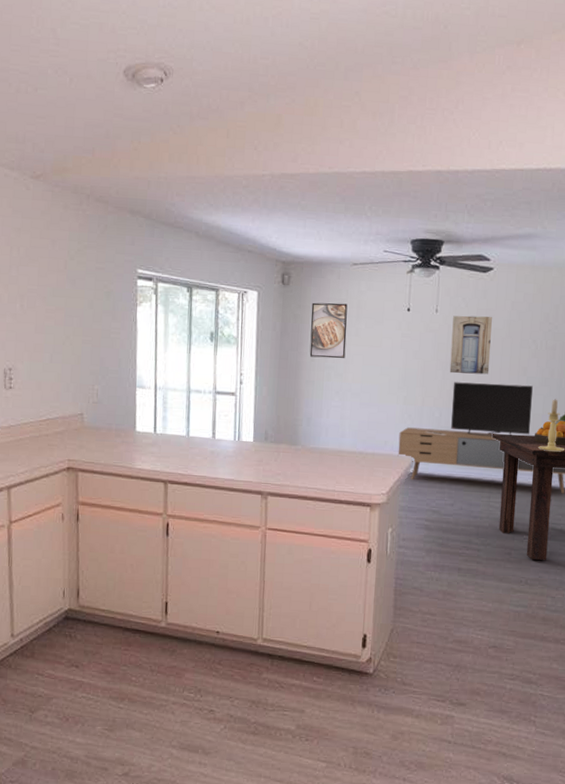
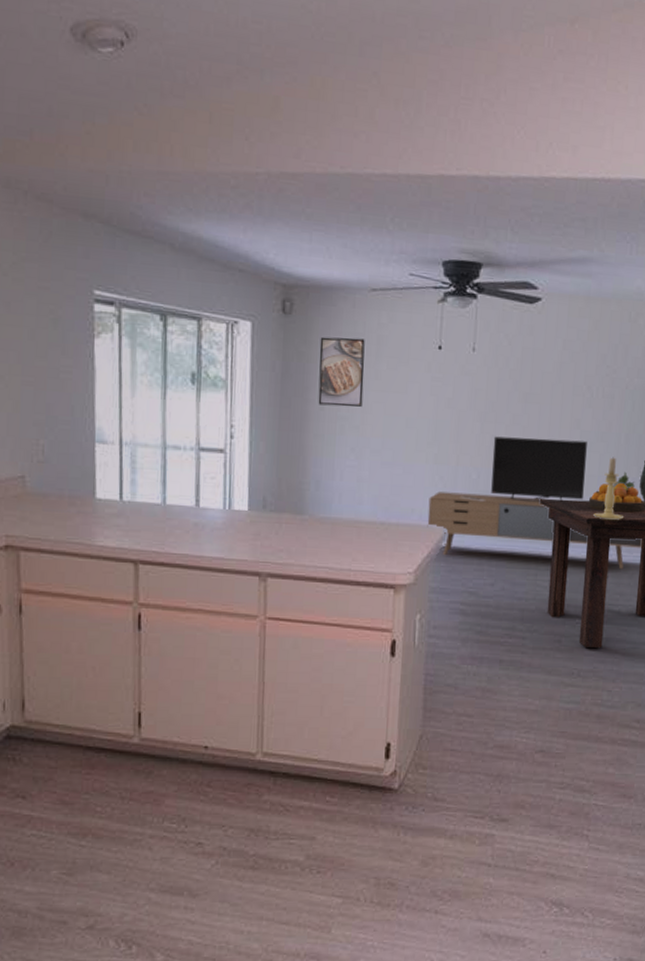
wall art: present [449,315,492,375] -> none [489,355,540,428]

